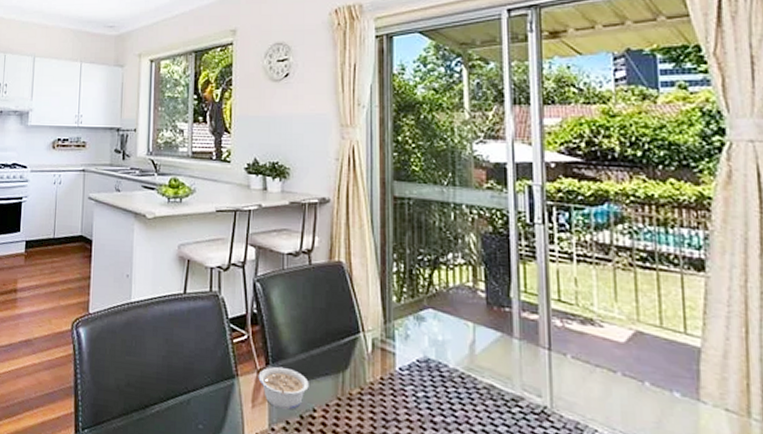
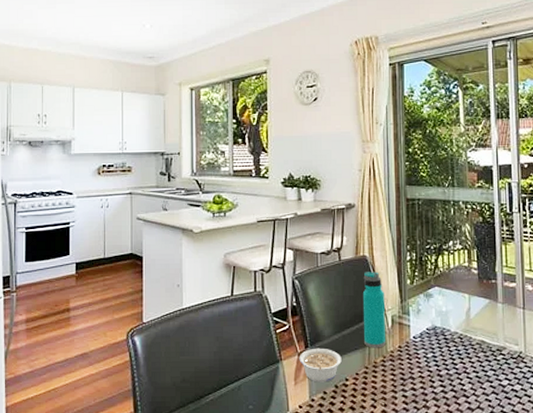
water bottle: none [336,281,364,377] -> present [362,272,385,348]

